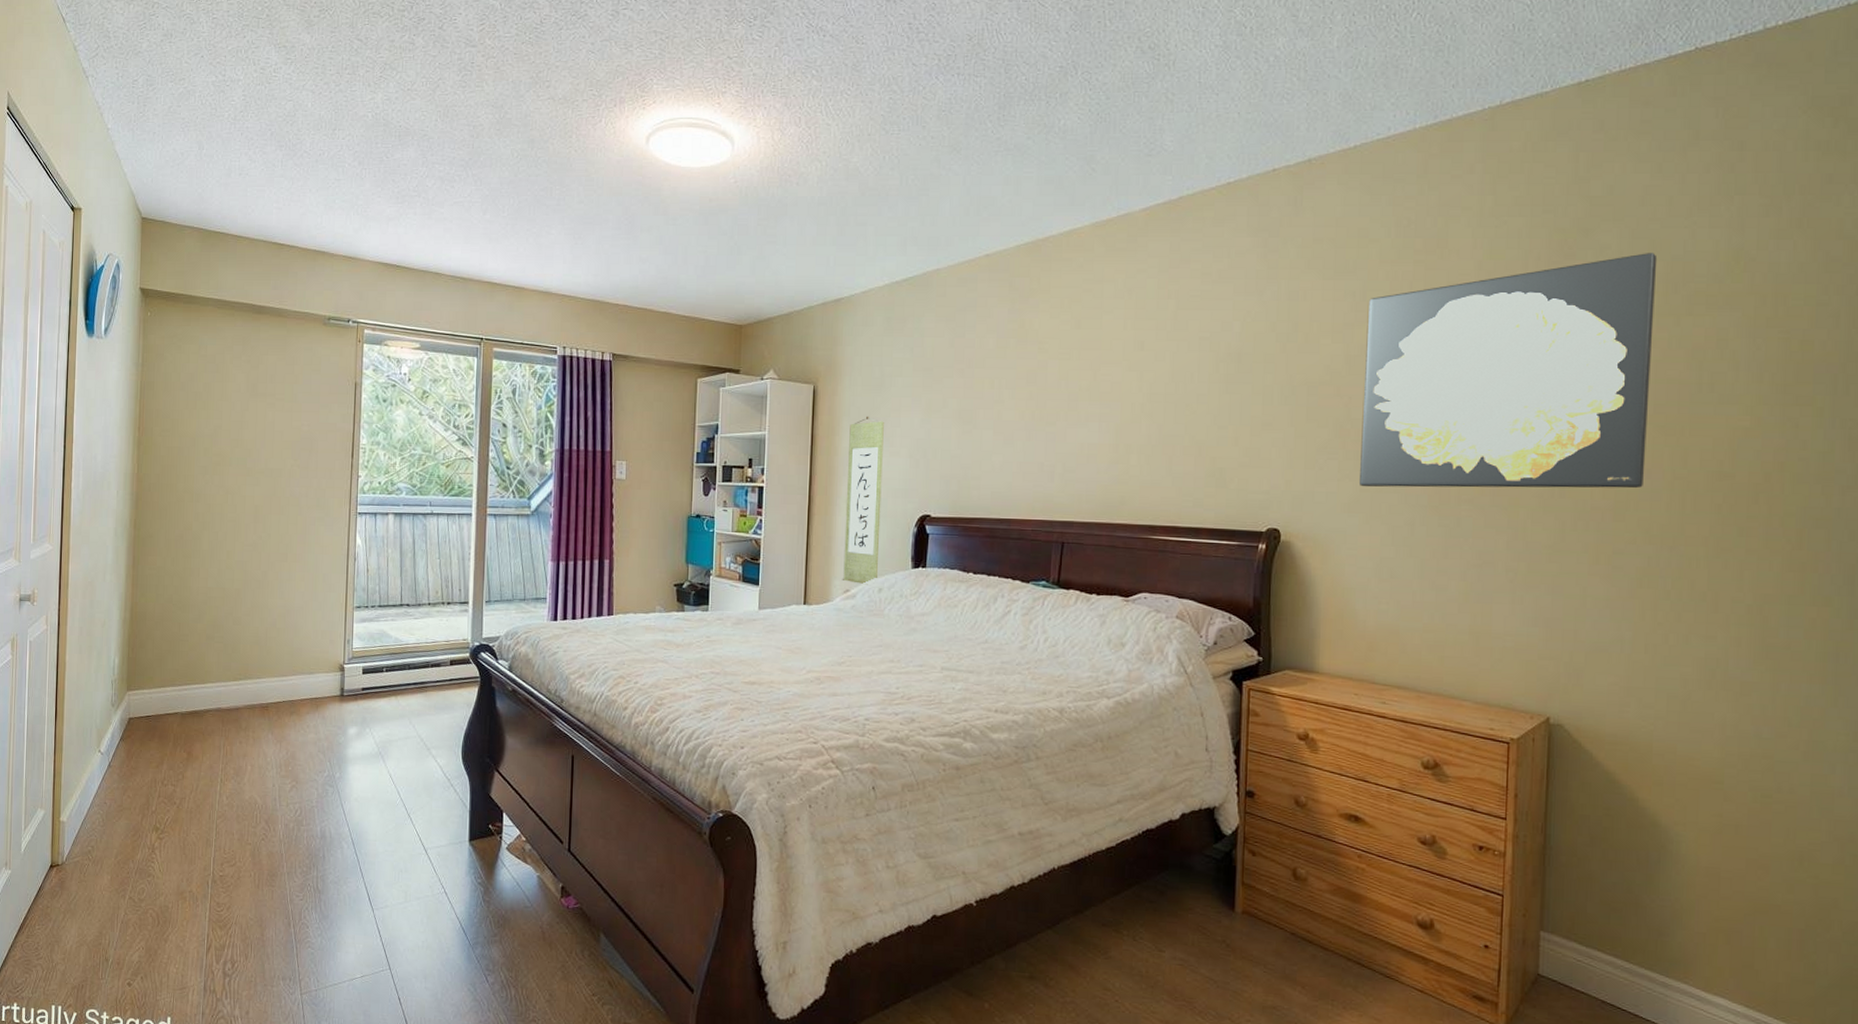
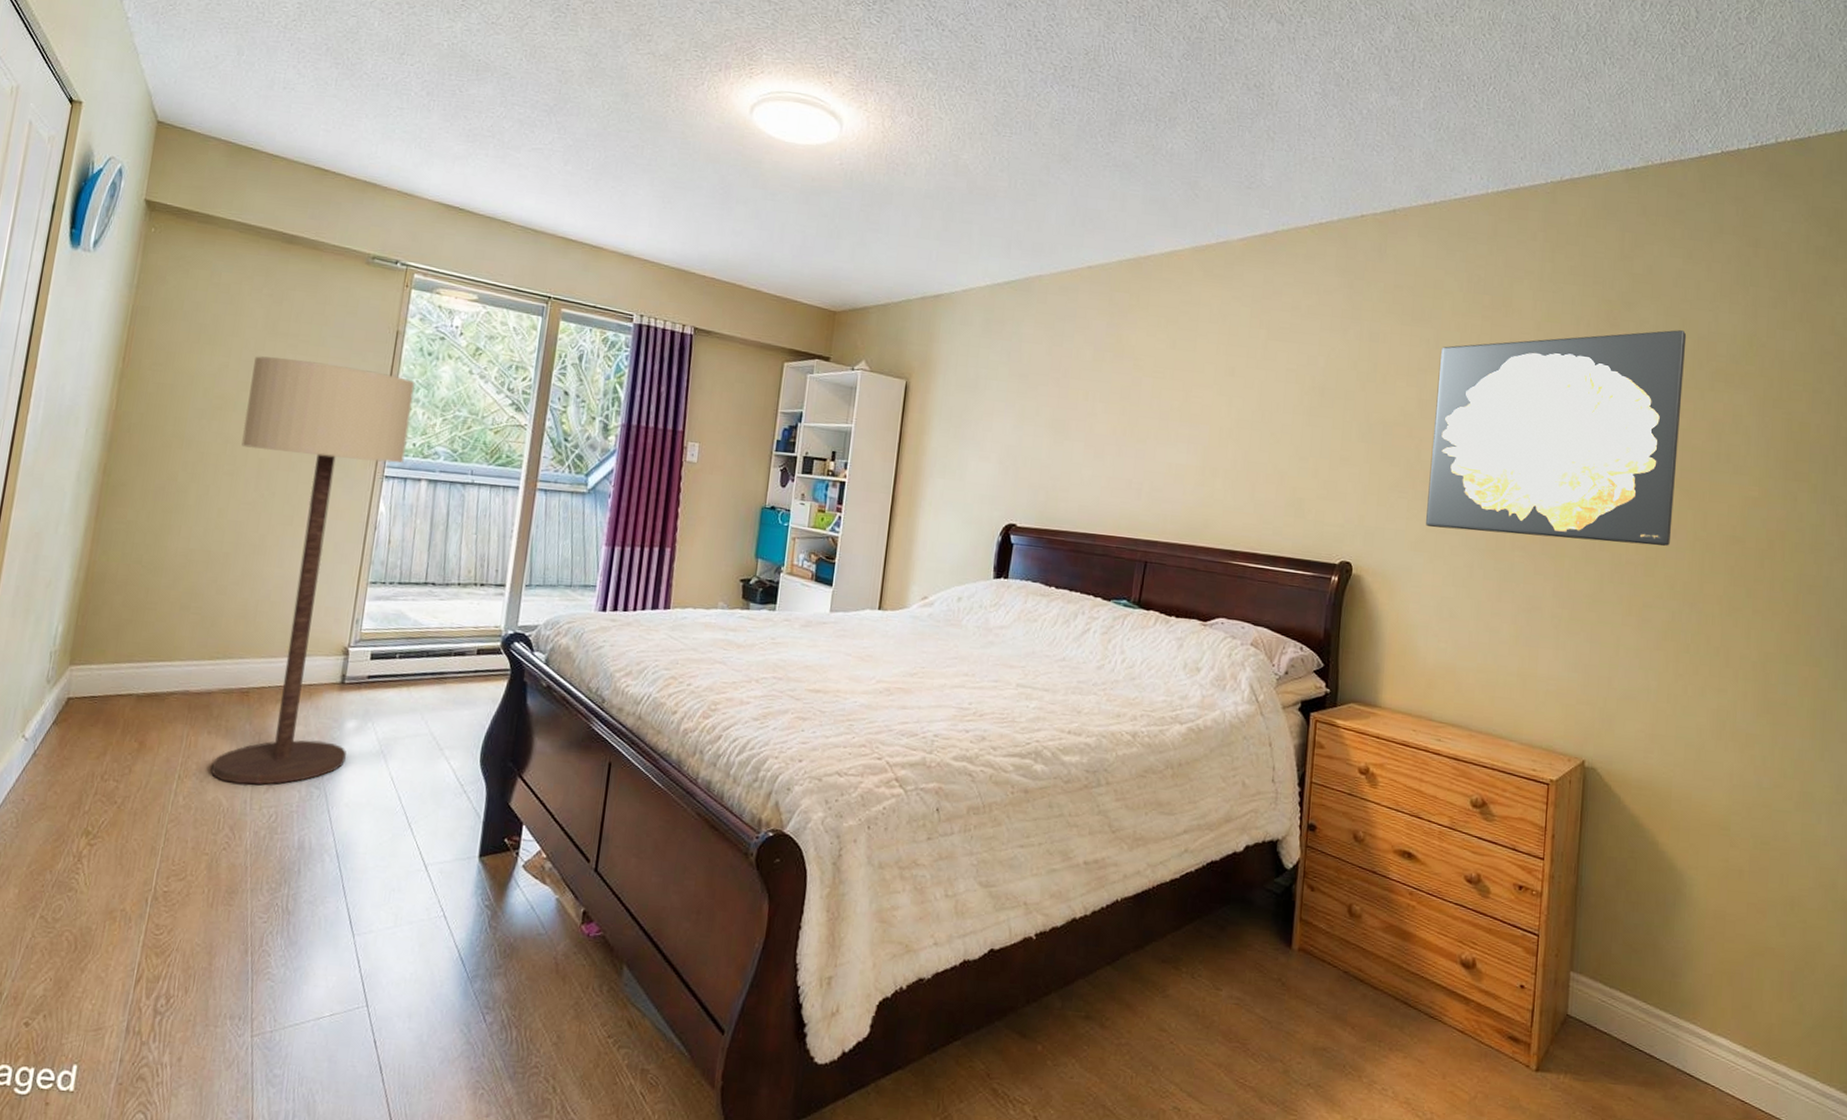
floor lamp: none [239,416,375,785] -> present [211,356,415,785]
wall scroll: present [842,416,884,585] -> none [920,417,976,593]

